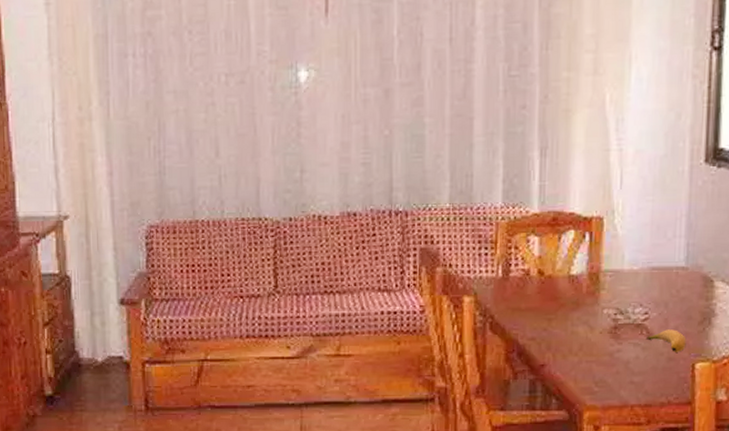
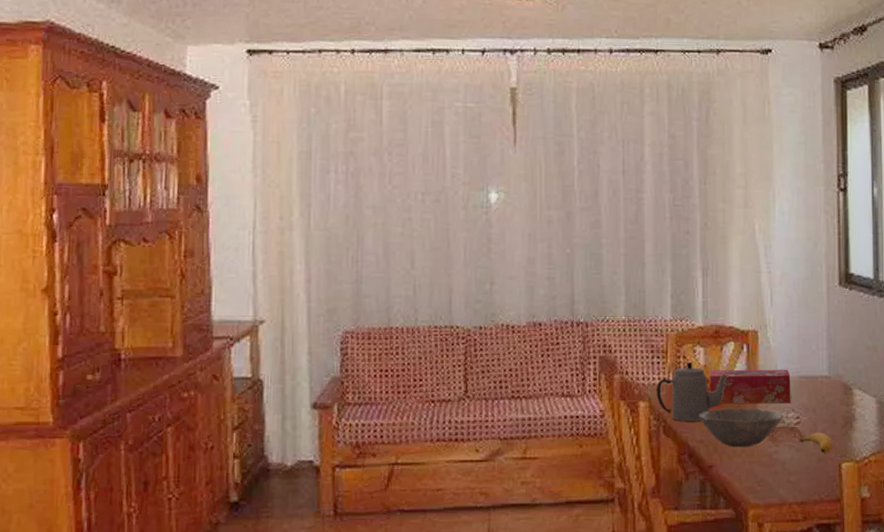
teapot: none [483,252,567,317] -> present [656,361,729,421]
bowl: none [531,302,628,345] -> present [699,408,782,448]
tissue box: none [544,259,640,298] -> present [710,369,791,404]

